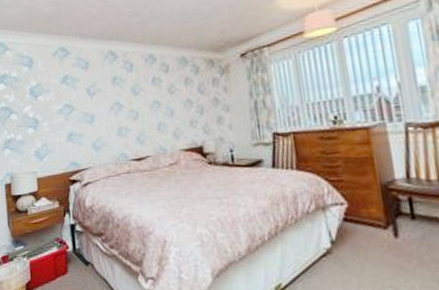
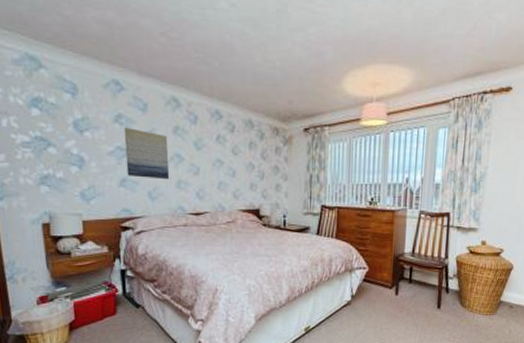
wall art: none [69,85,111,131] -> present [123,127,170,180]

